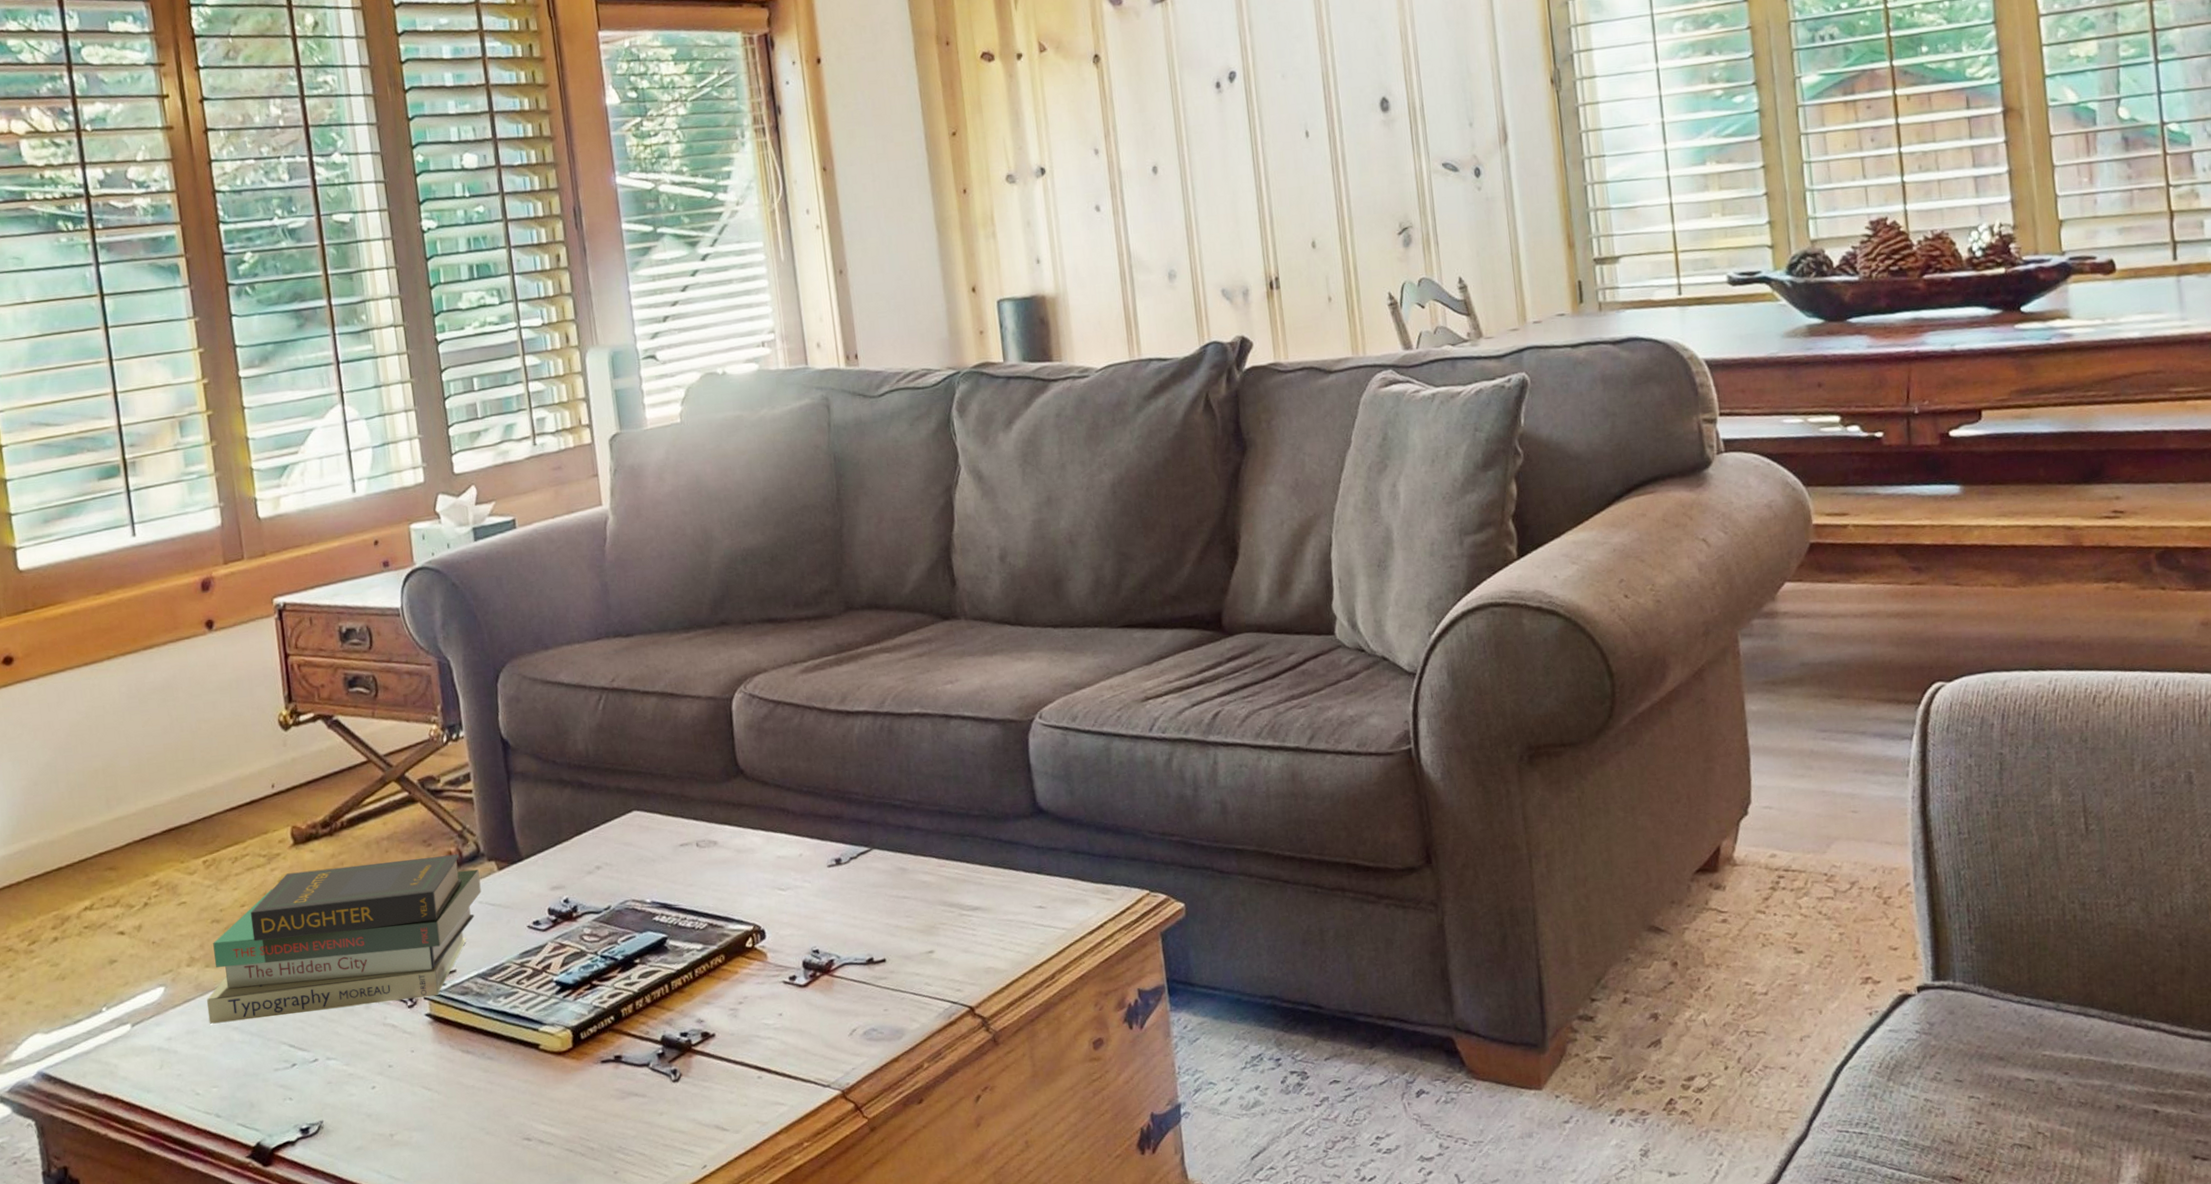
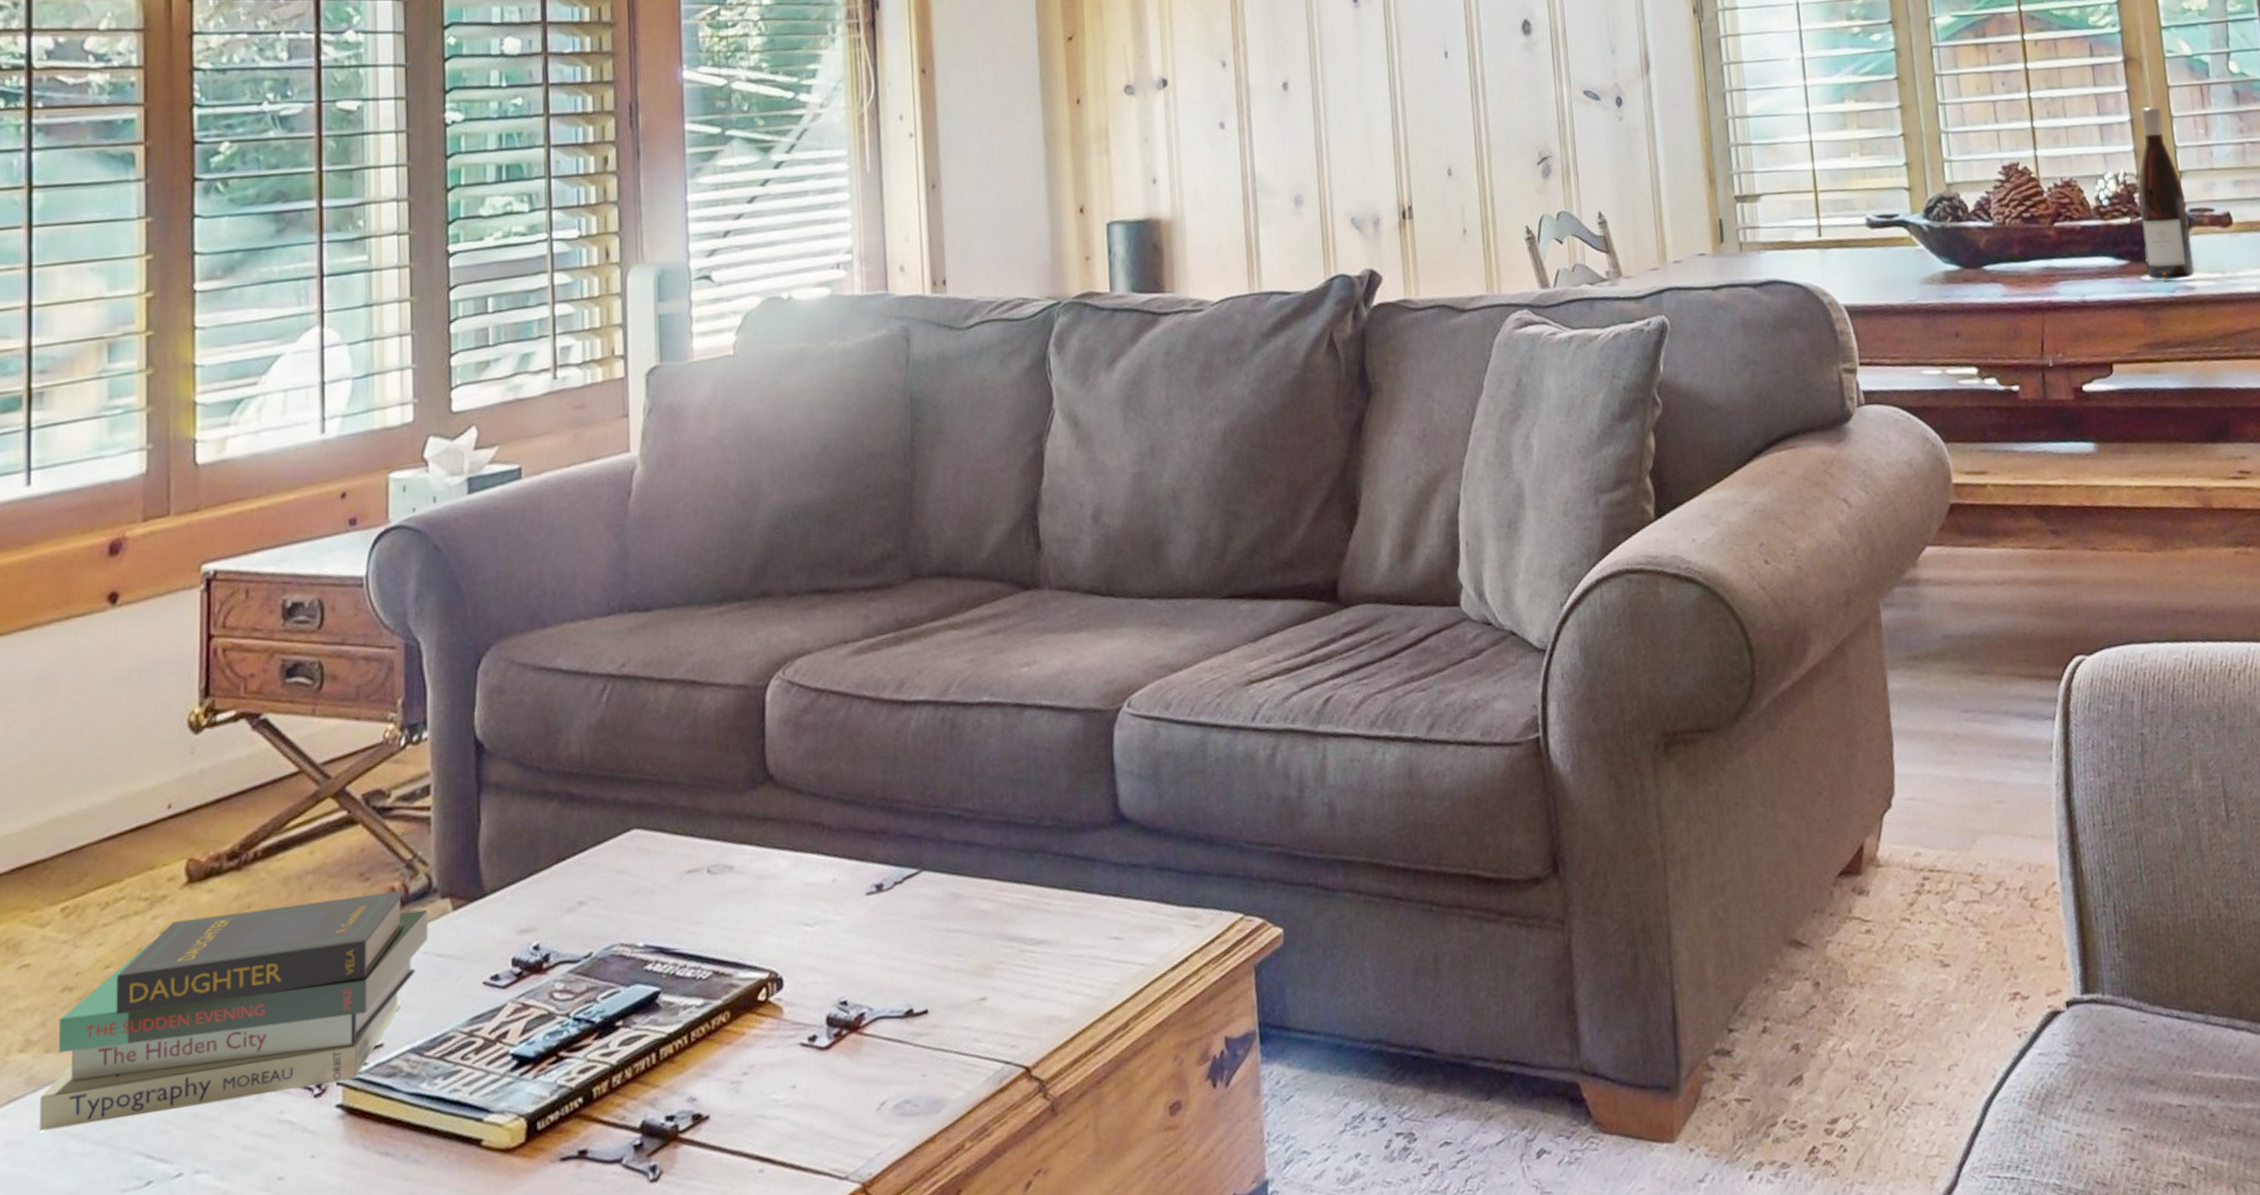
bottle: none [2014,156,2073,329] -> present [2138,106,2195,281]

